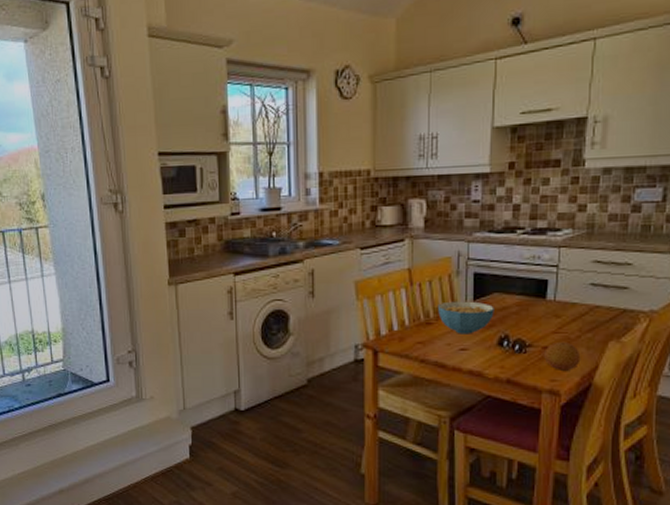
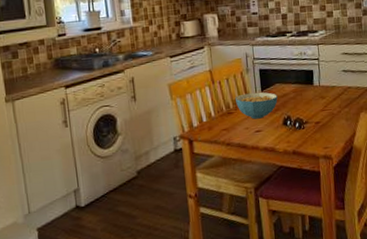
fruit: present [544,341,581,370] -> none [317,116,343,139]

